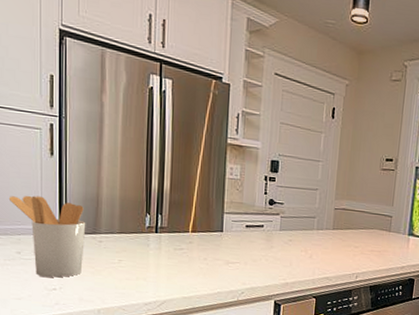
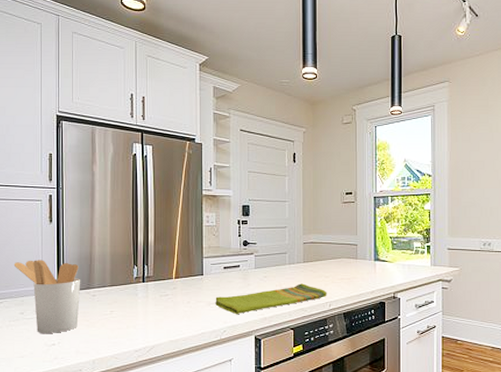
dish towel: none [234,251,355,277] -> present [215,283,327,314]

